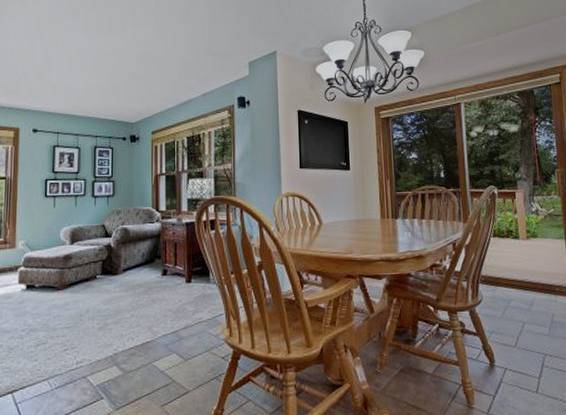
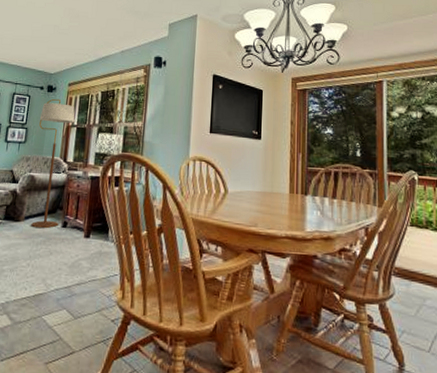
floor lamp: none [125,148,163,279] -> present [31,98,75,229]

